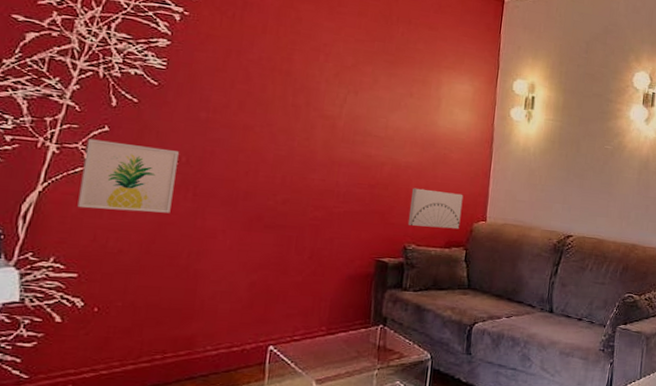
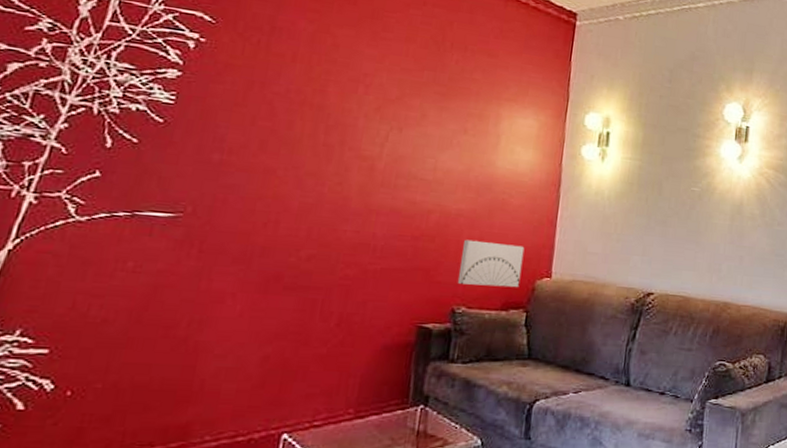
wall art: present [77,139,179,213] -> none [55,186,184,274]

